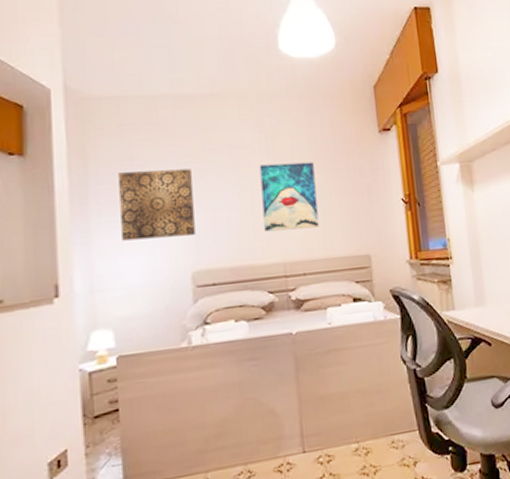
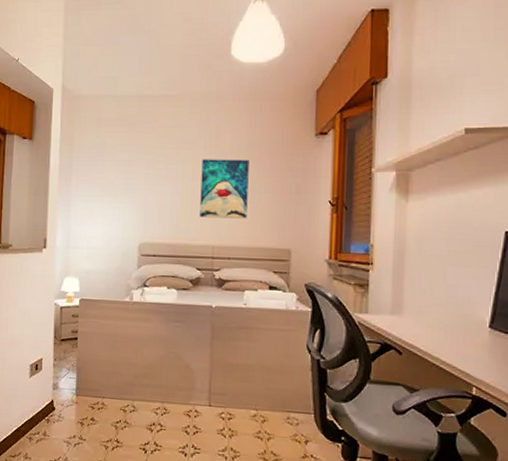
wall art: present [119,169,195,241] -> none [91,158,147,213]

